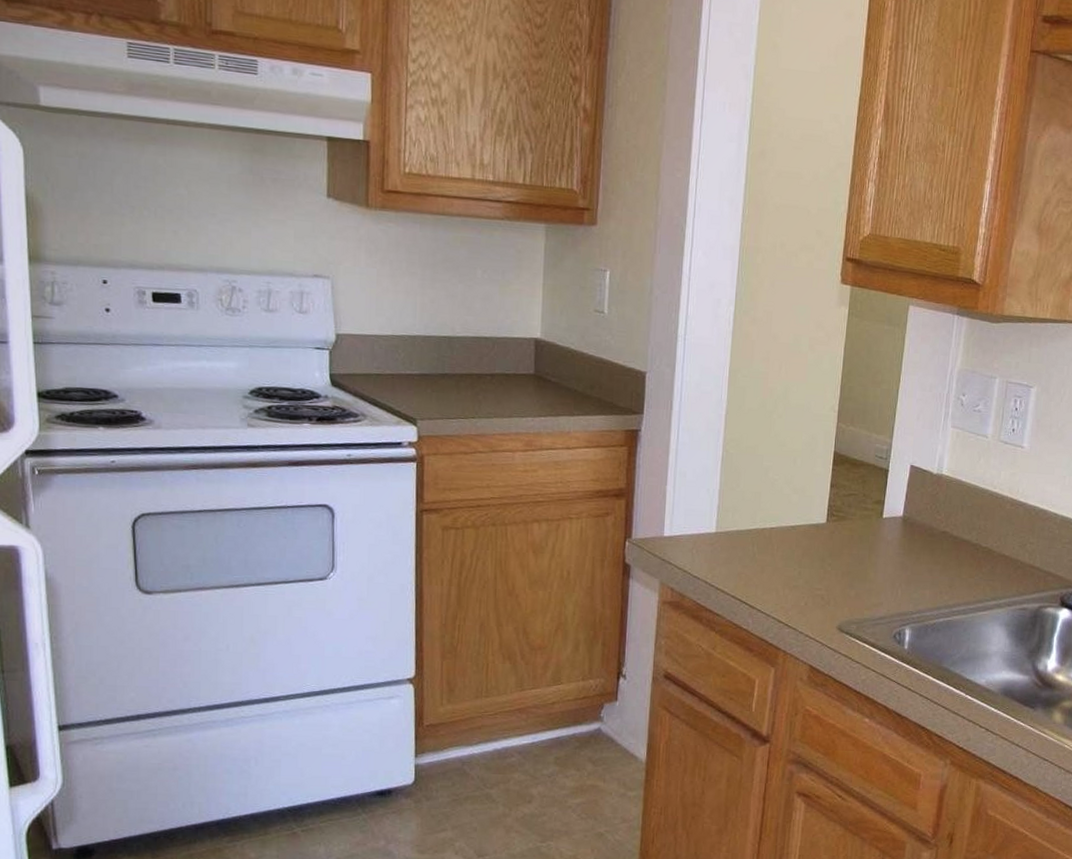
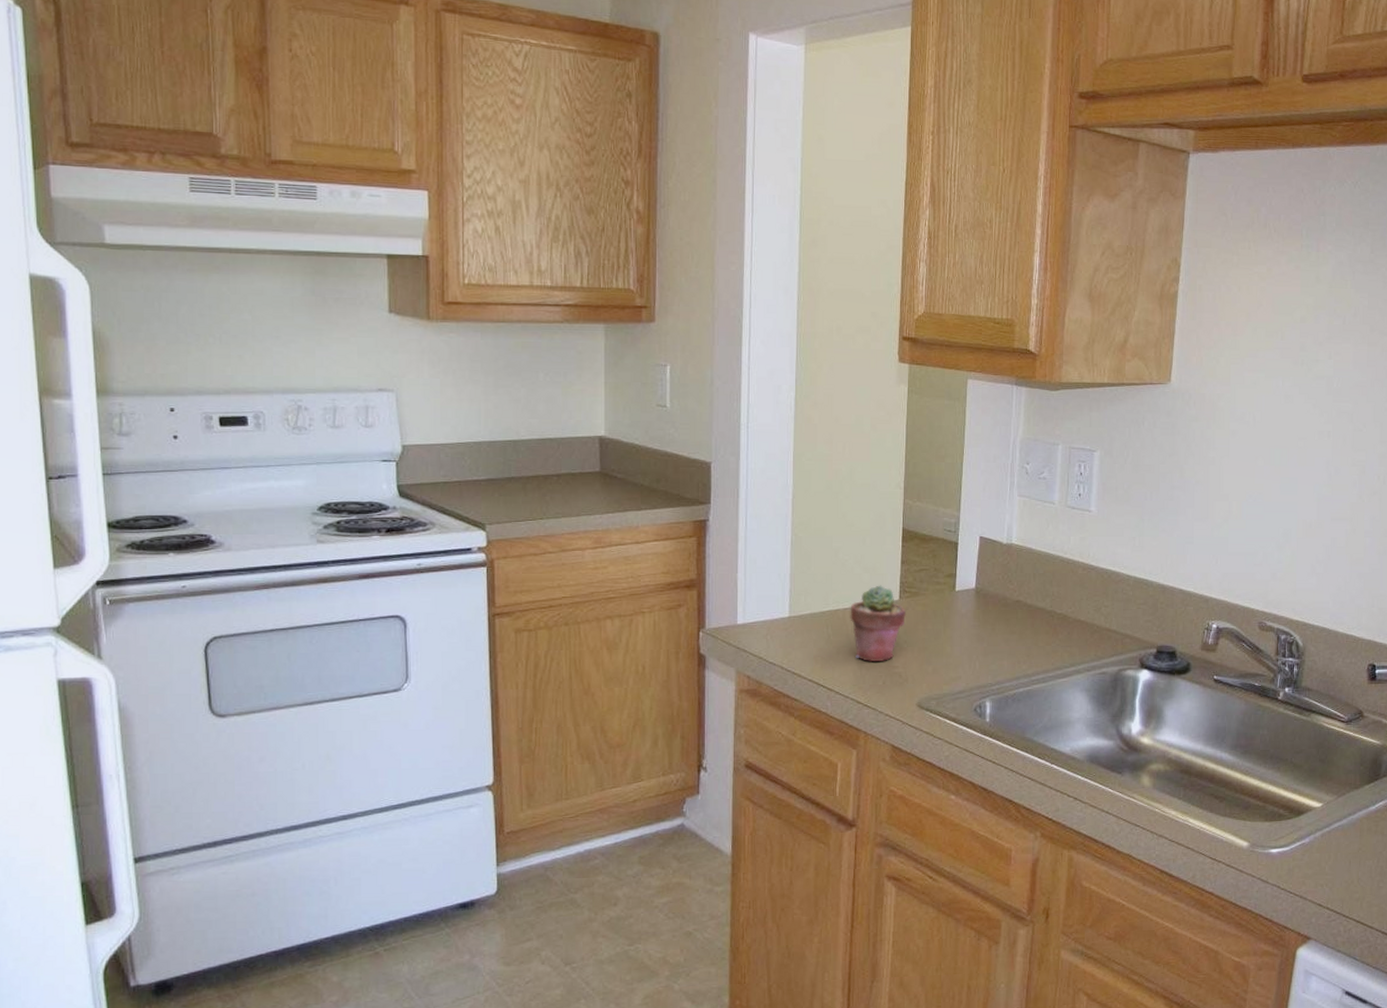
potted succulent: none [776,507,832,583] -> present [850,585,906,663]

